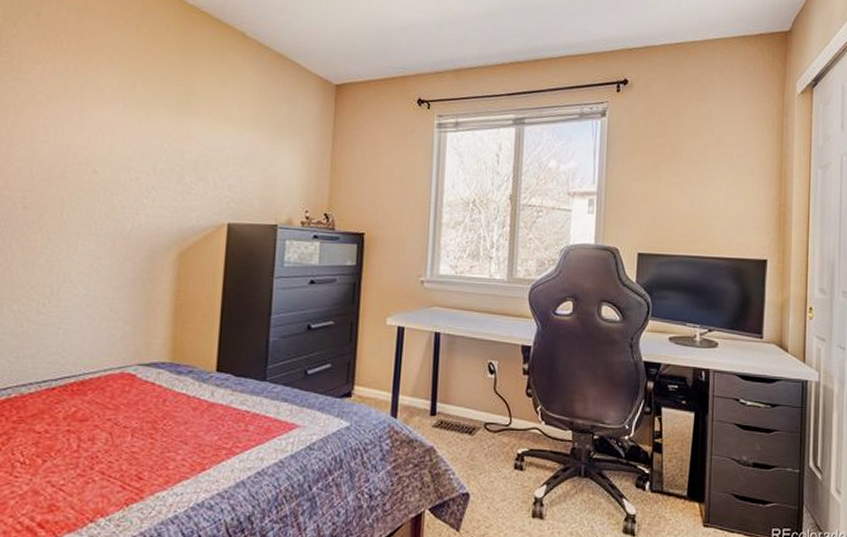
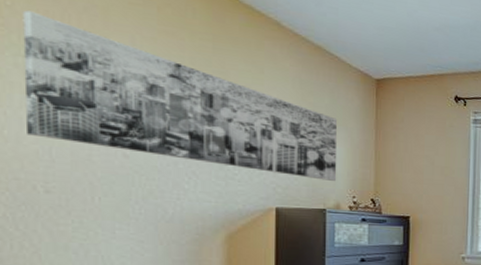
wall art: none [15,38,294,194] -> present [22,10,337,181]

